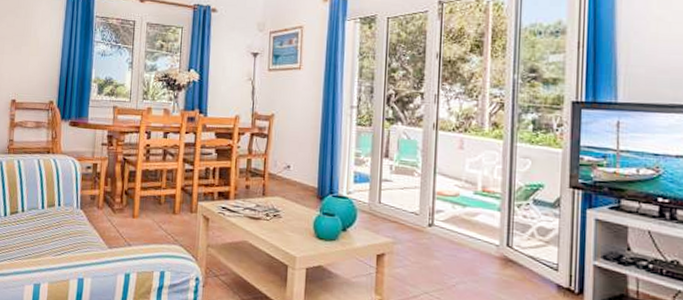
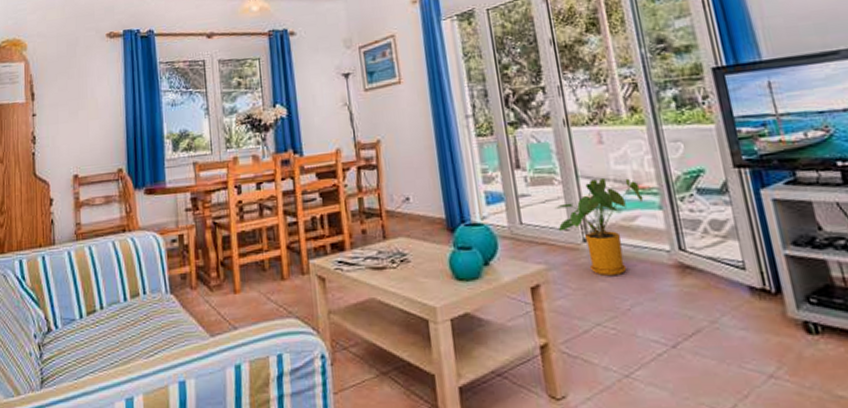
house plant: none [409,177,487,257] -> present [554,178,644,276]

